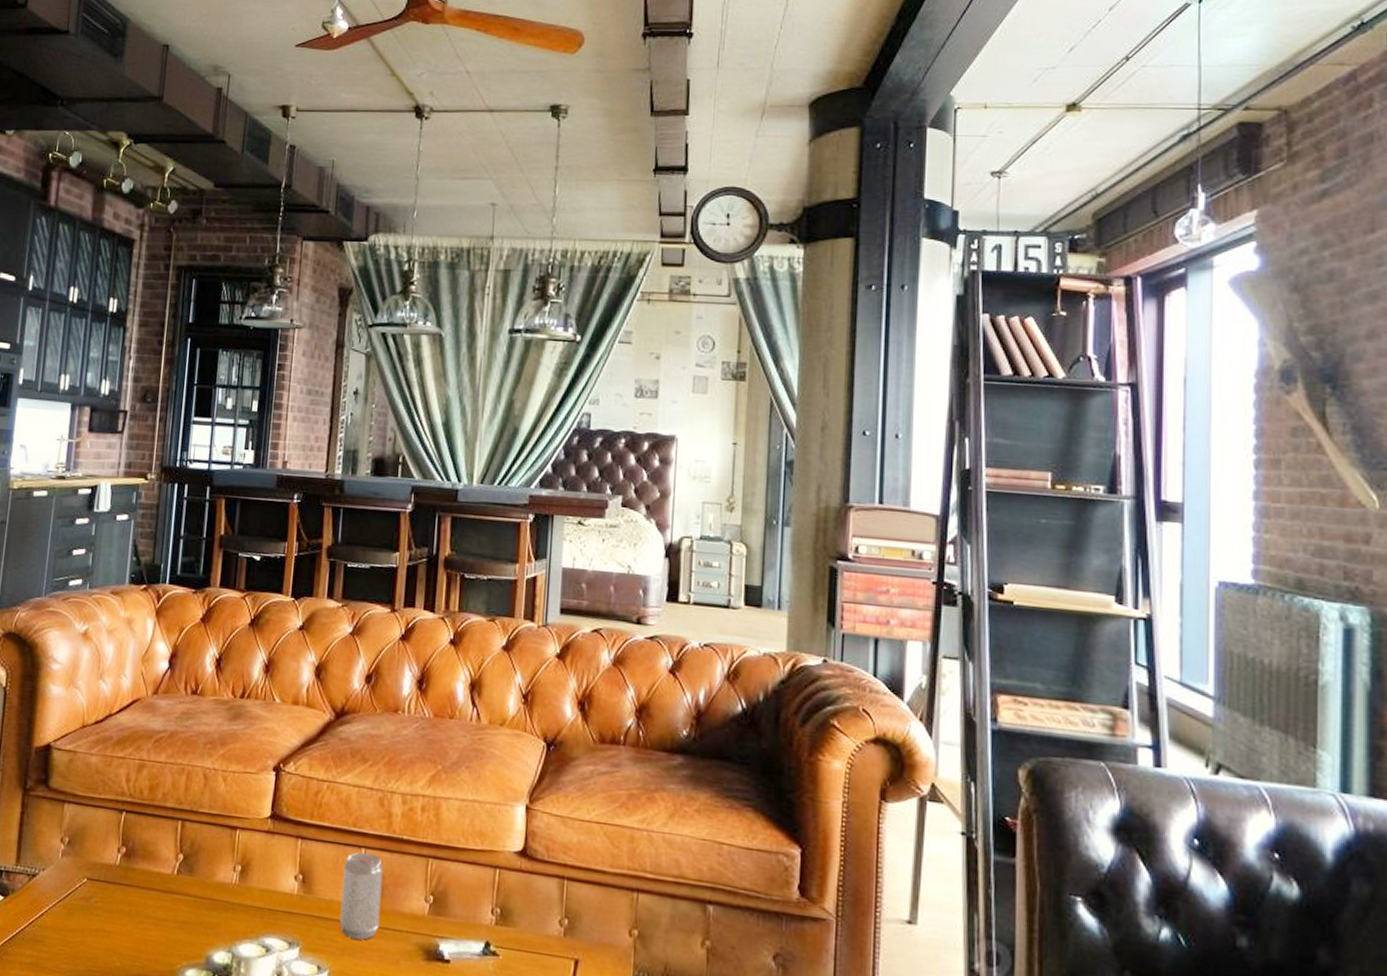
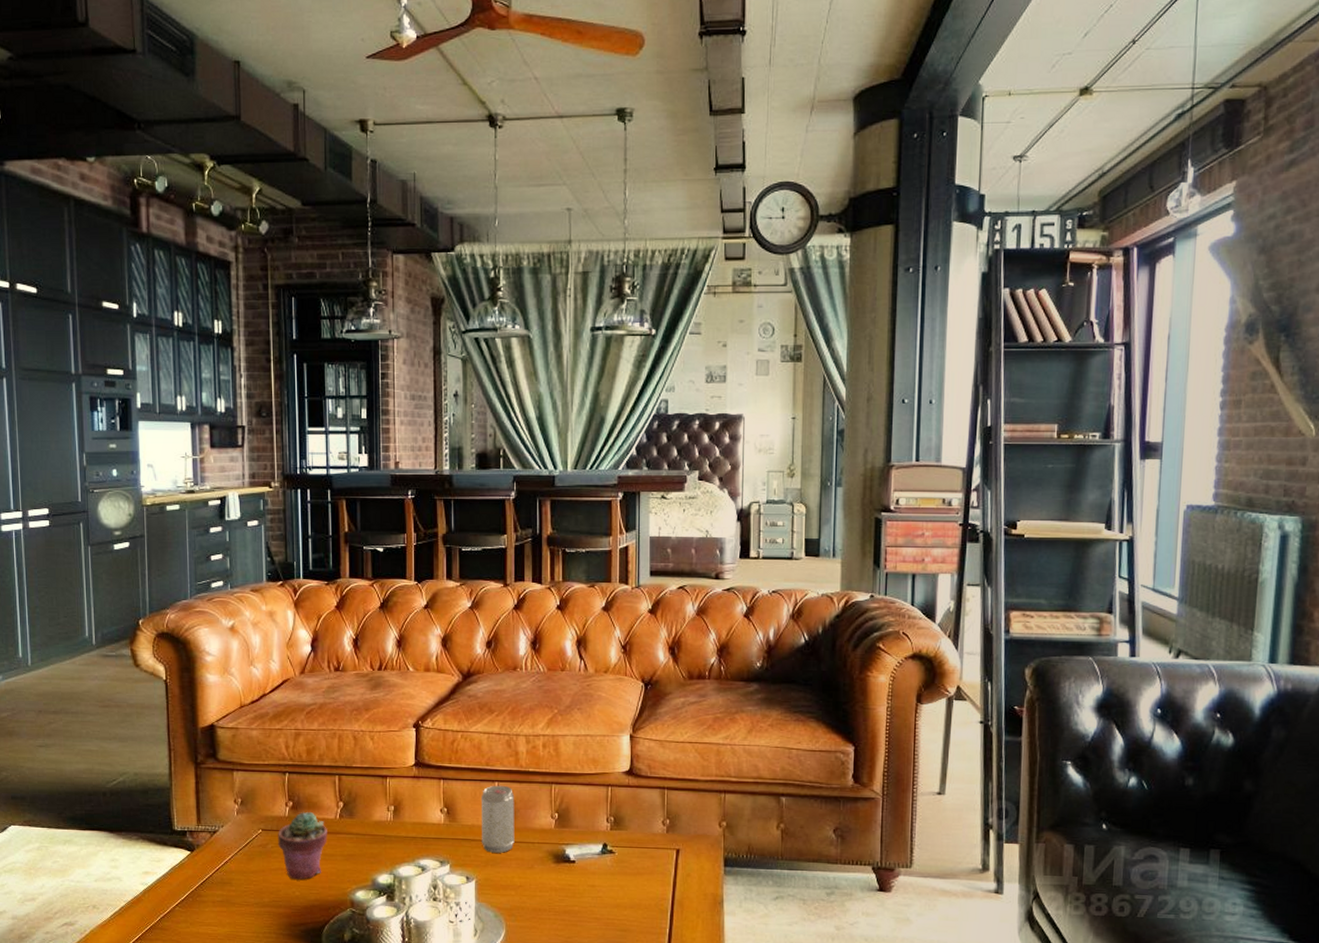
potted succulent: none [103,861,162,947] -> present [278,811,327,880]

